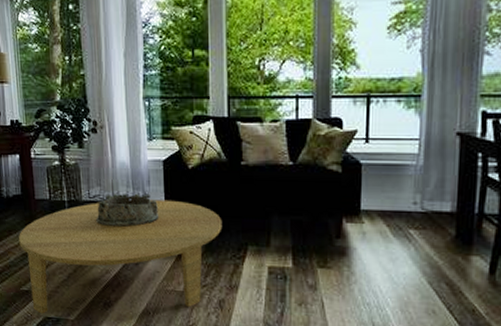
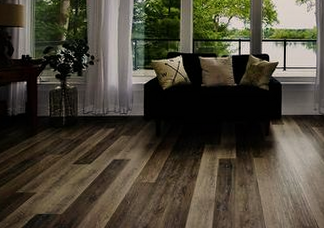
coffee table: present [19,199,222,314] -> none [19,113,187,212]
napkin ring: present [96,193,159,227] -> none [88,109,139,135]

